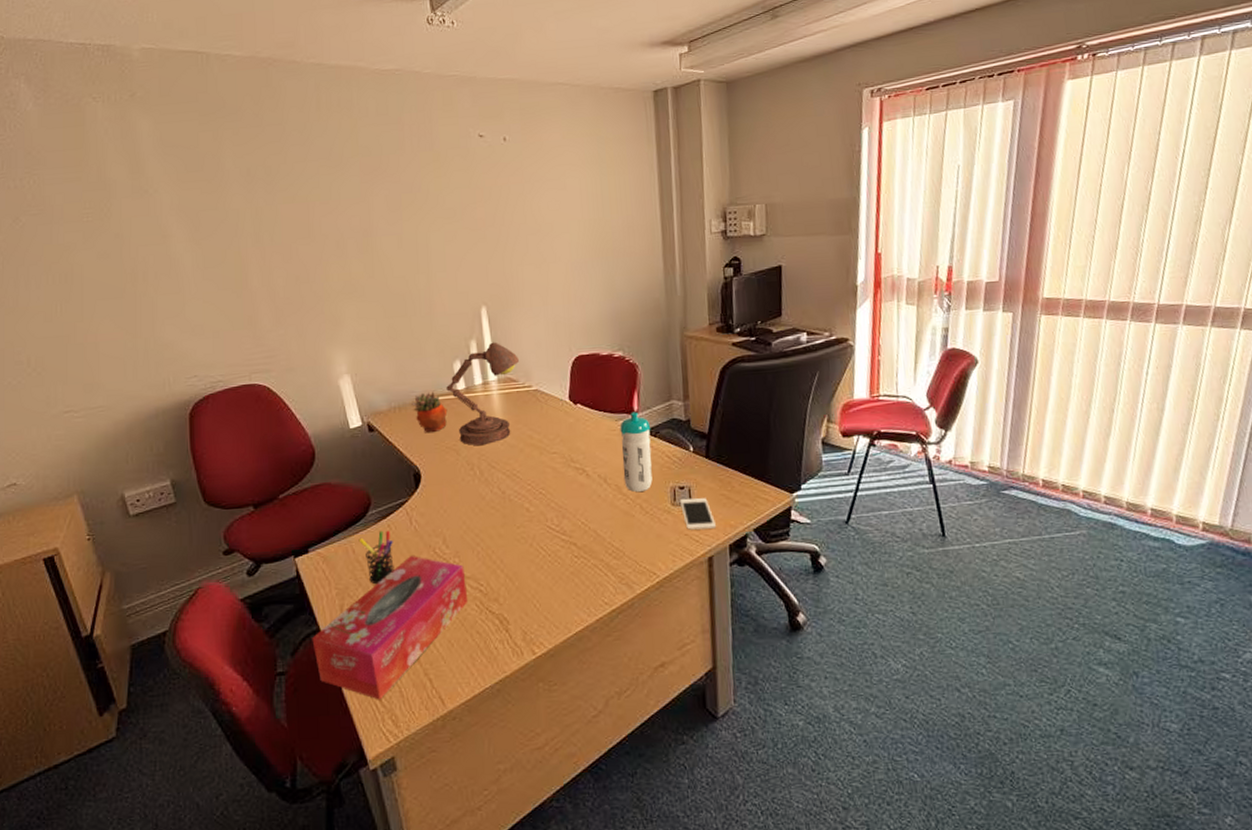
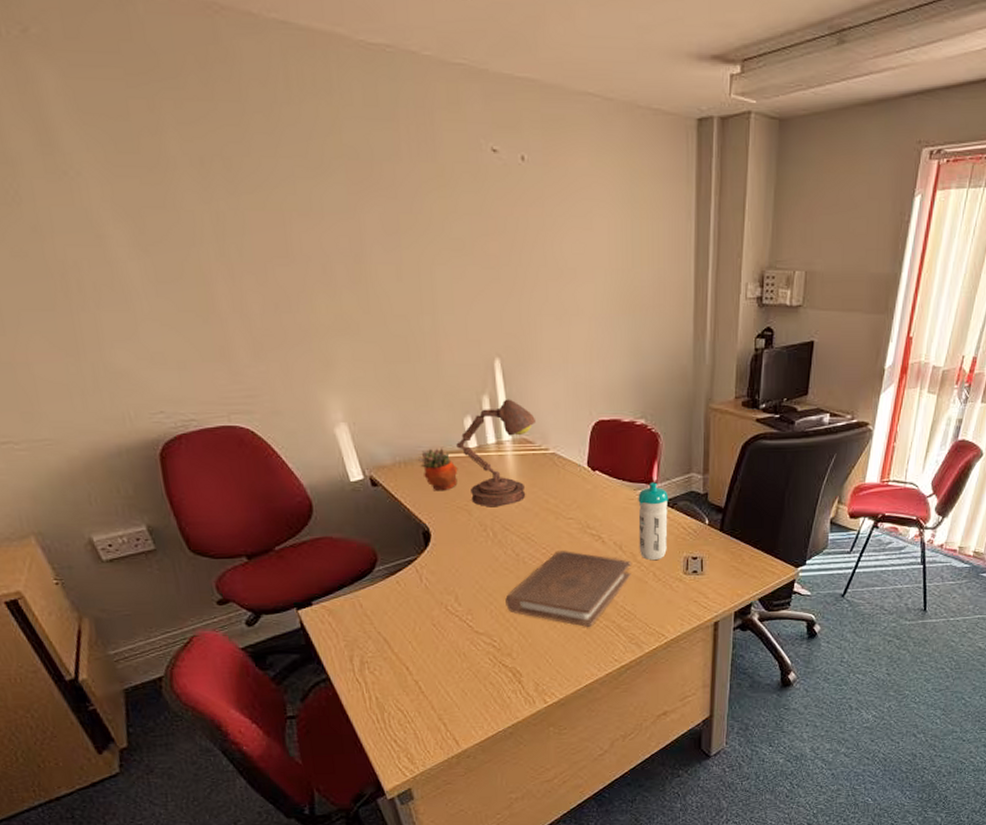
tissue box: present [312,556,469,700] -> none [322,612,482,741]
pen holder: present [358,530,394,585] -> none [366,586,405,638]
book: none [492,486,618,568] -> present [505,551,631,628]
cell phone: present [680,498,716,530] -> none [692,569,724,597]

